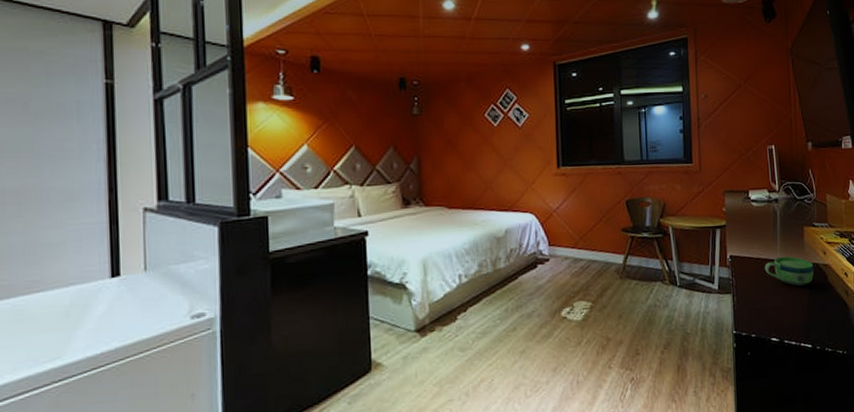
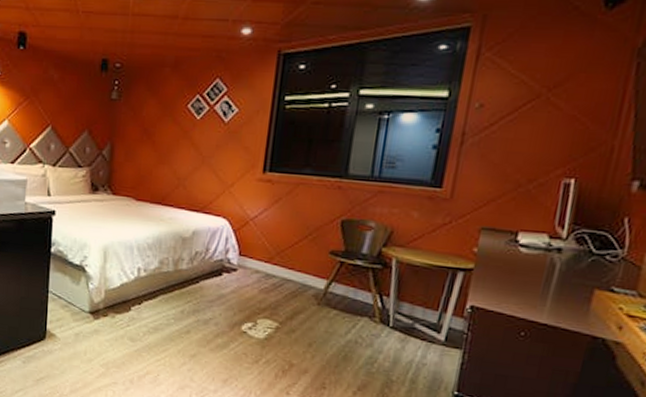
cup: present [764,256,814,287] -> none [518,320,597,362]

